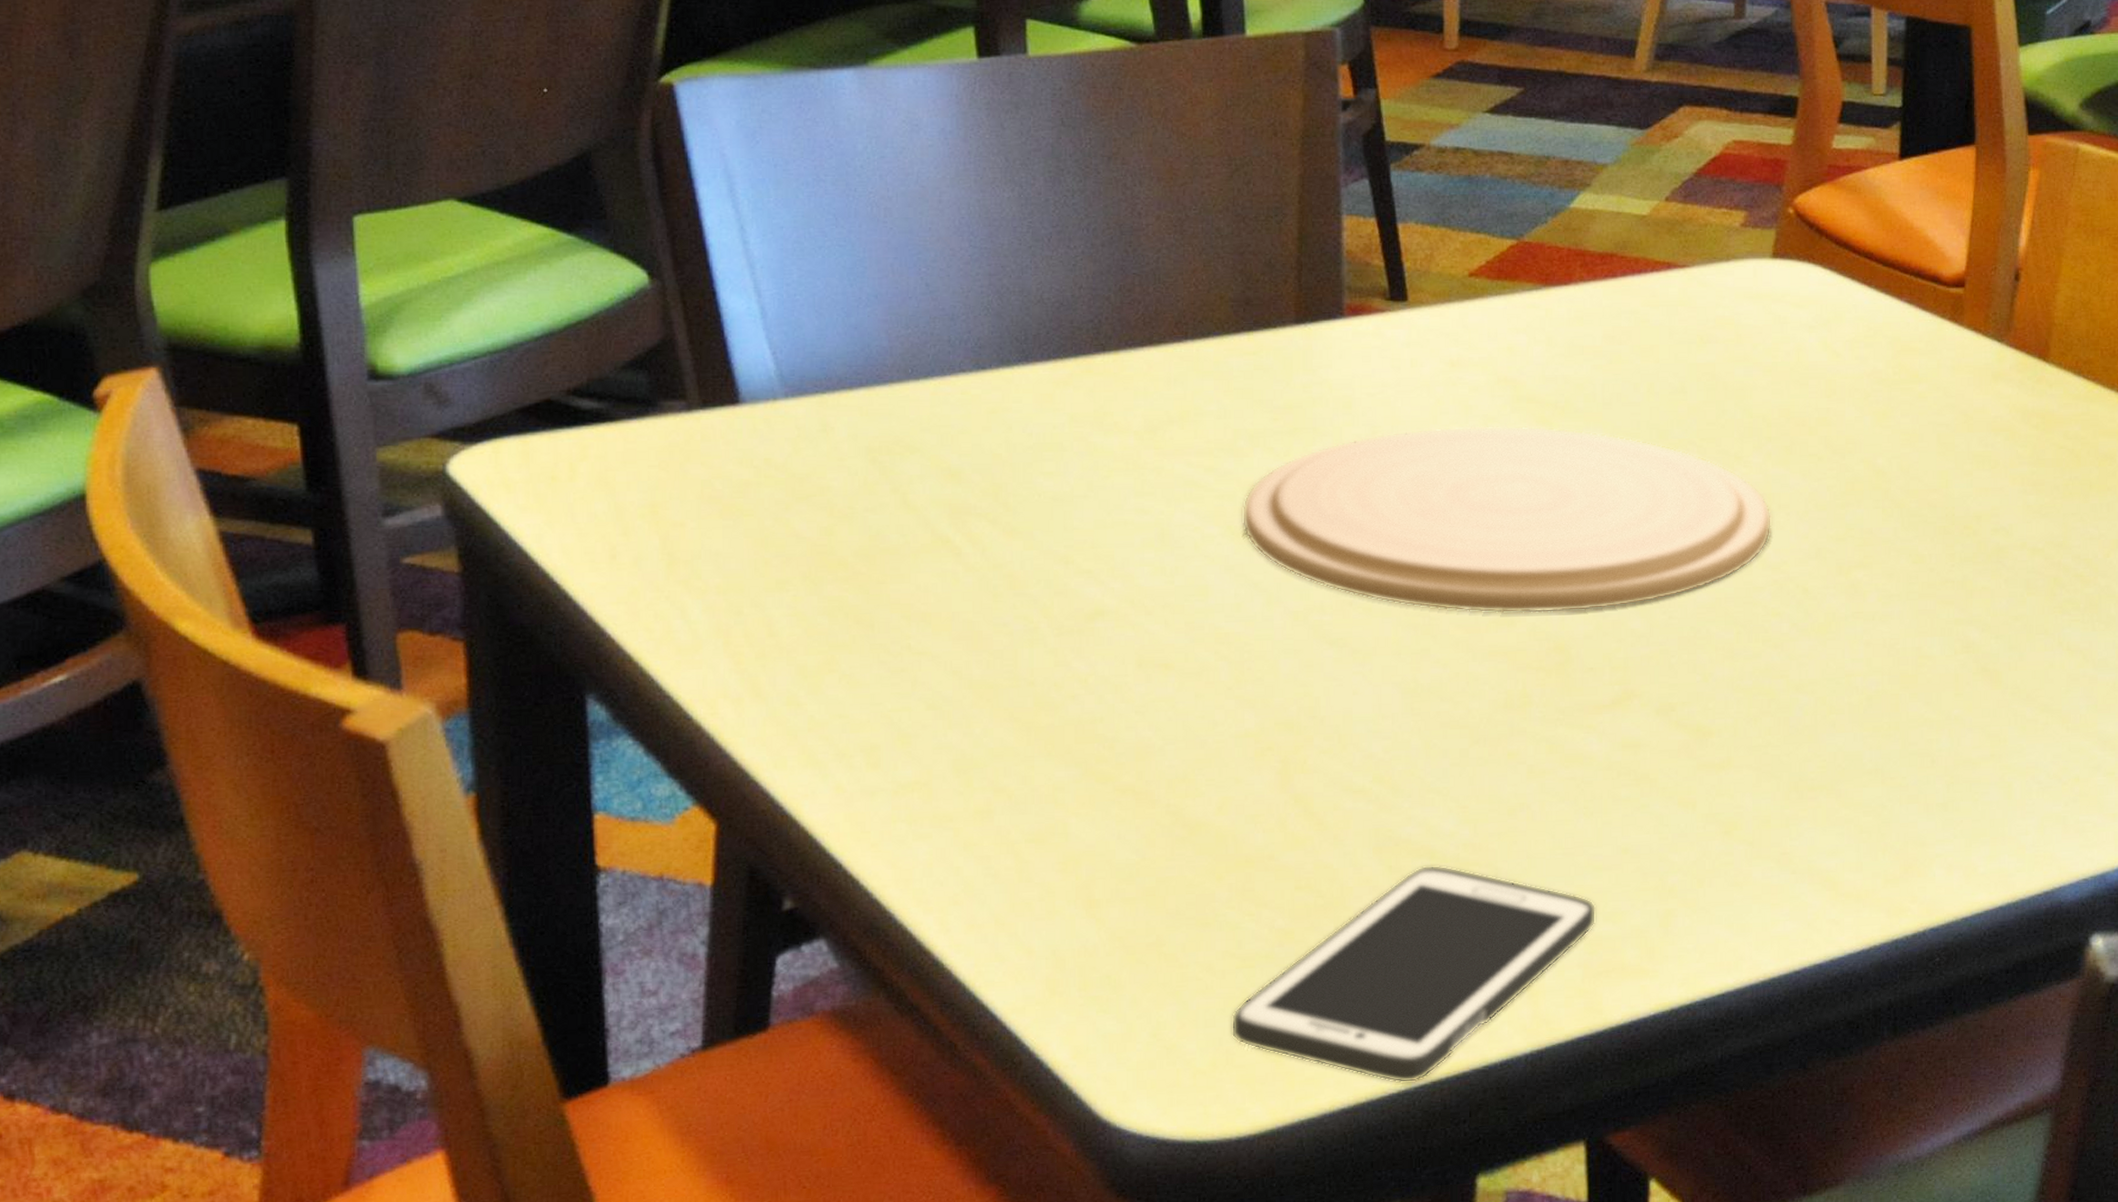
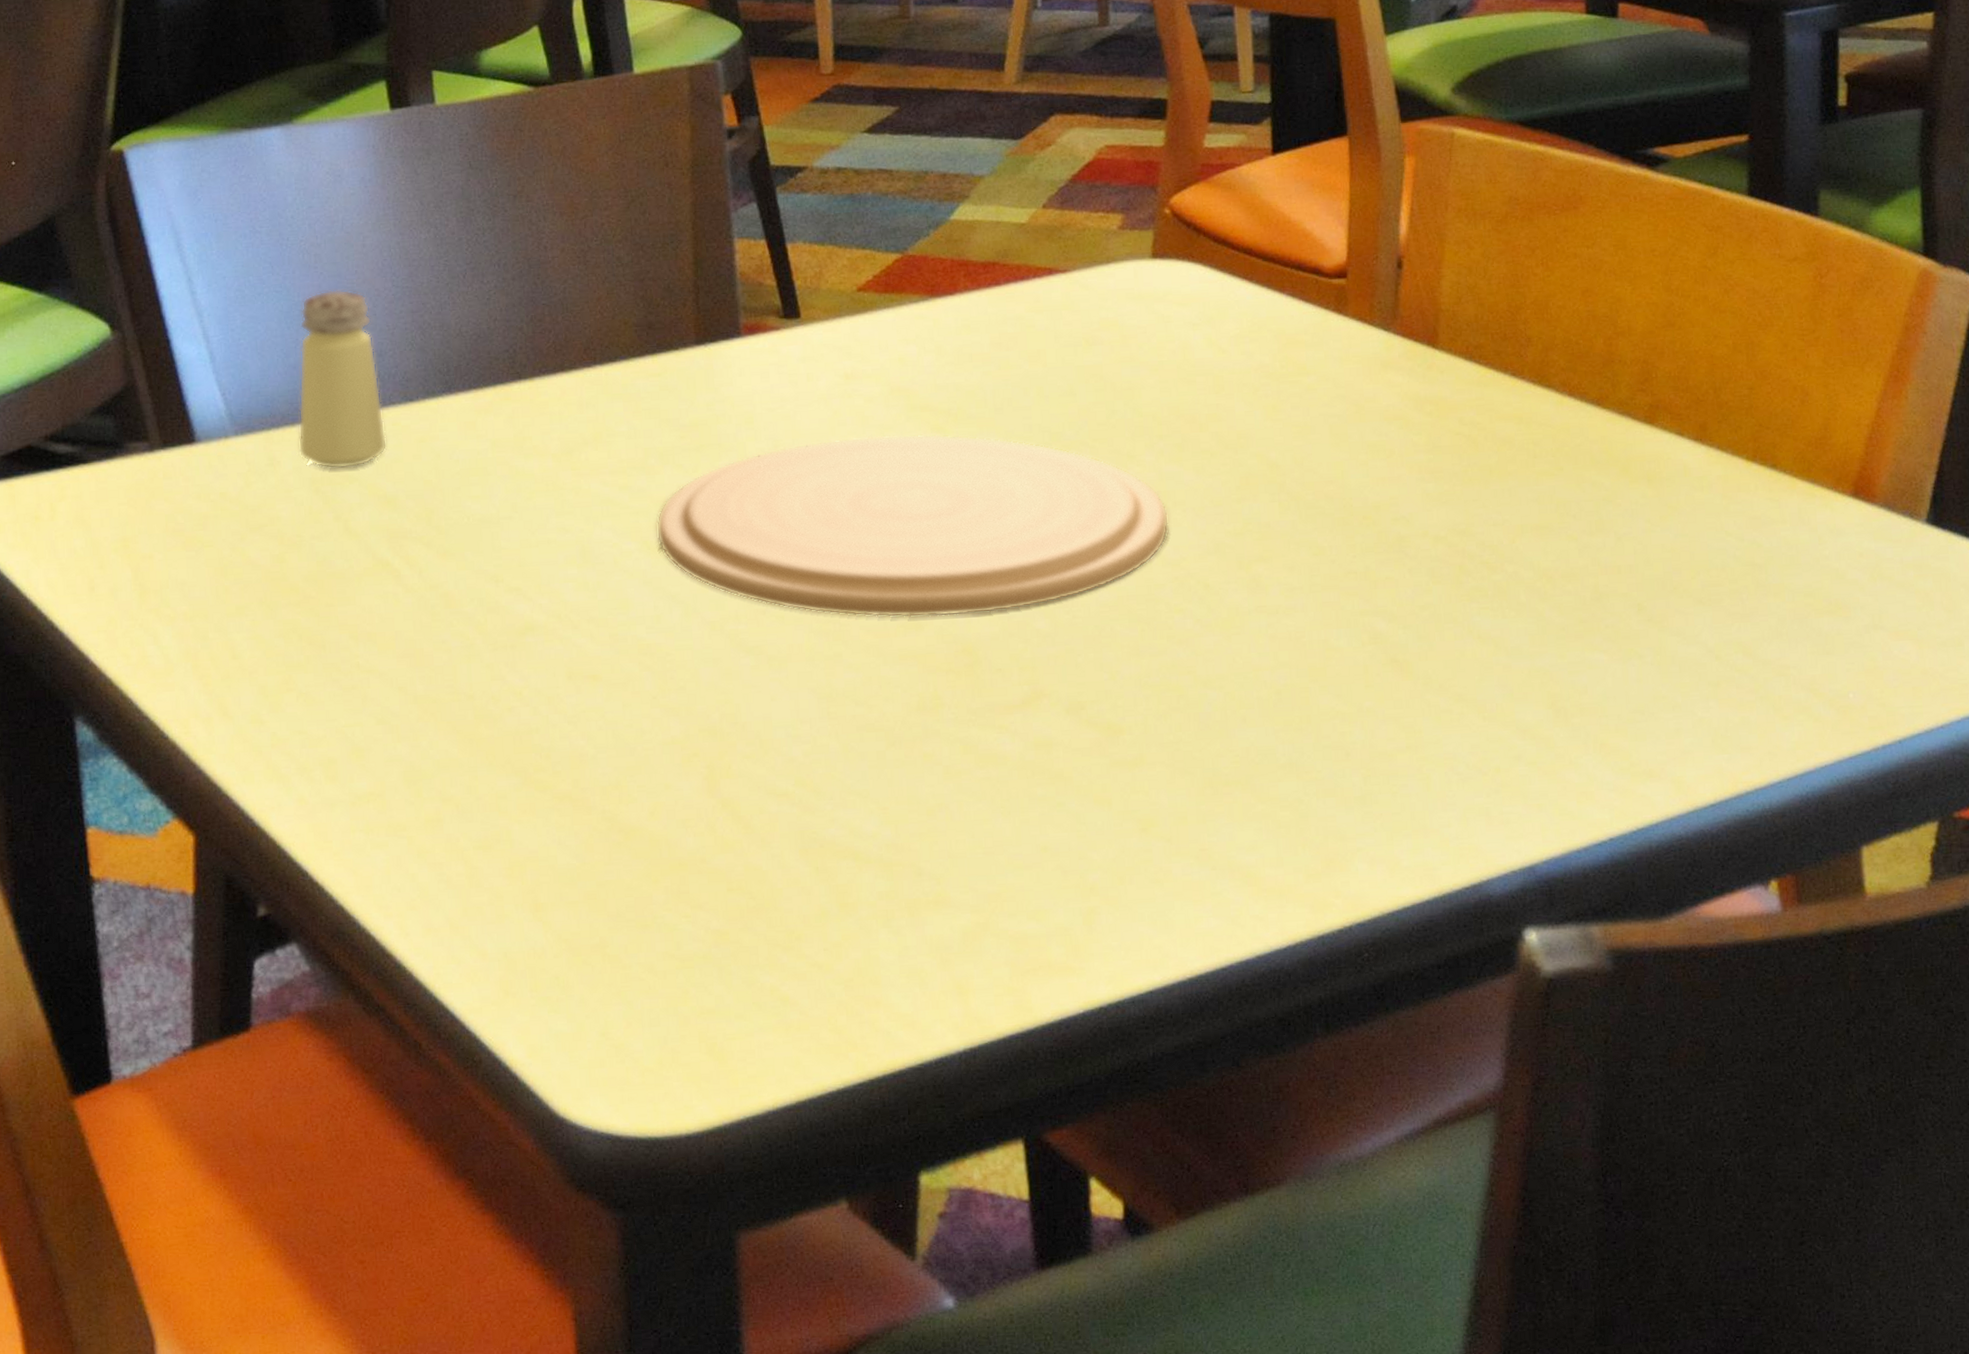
saltshaker: none [855,246,955,438] -> present [298,289,388,469]
cell phone: present [1231,864,1597,1084] -> none [674,865,1021,1081]

